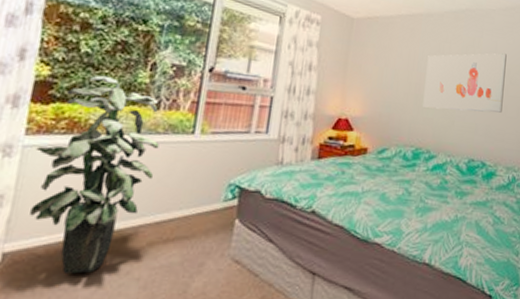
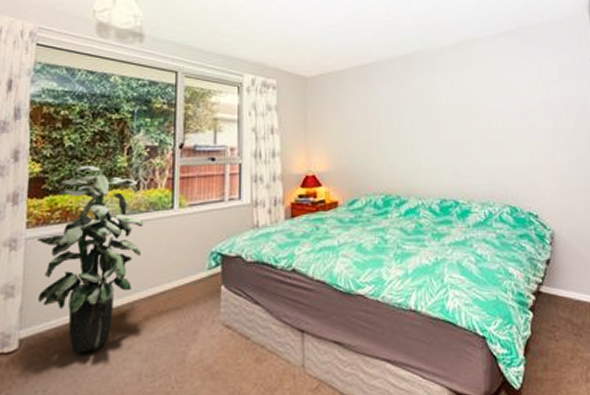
wall art: present [423,53,507,113] -> none [385,89,468,154]

